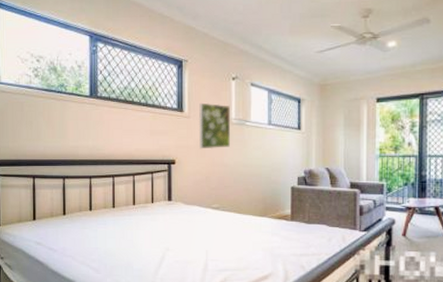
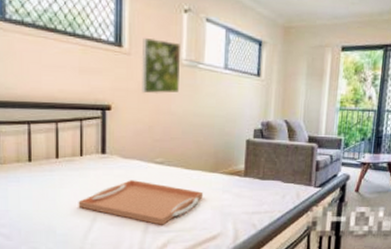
serving tray: none [150,223,255,264] -> present [78,180,204,225]

